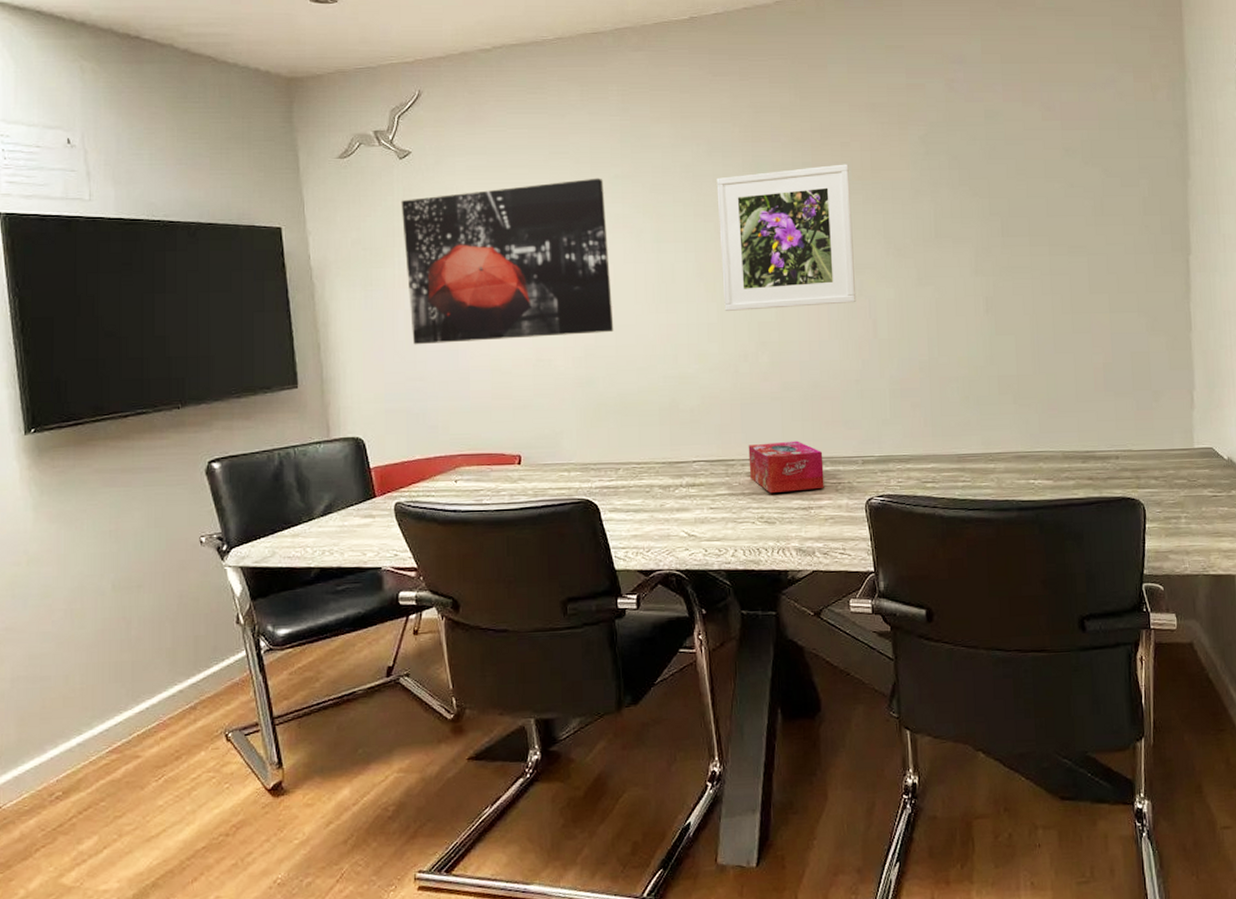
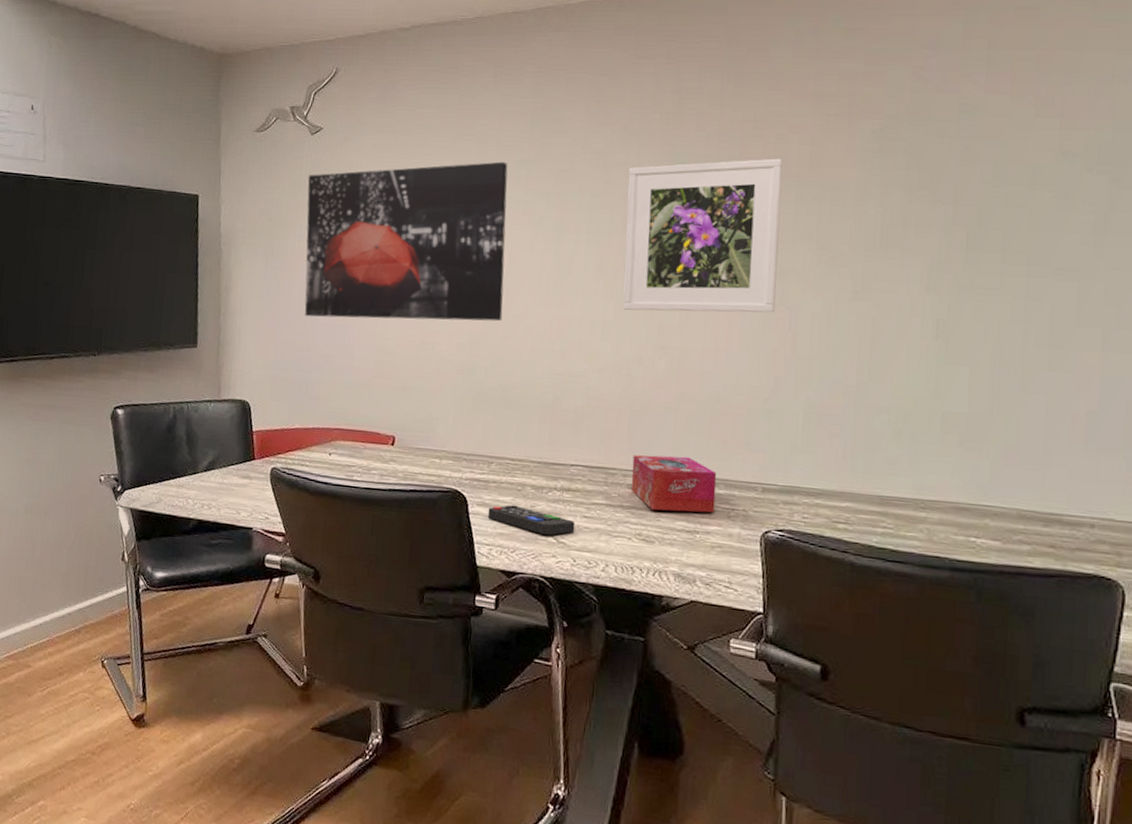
remote control: none [620,506,703,531] -> present [487,504,575,536]

